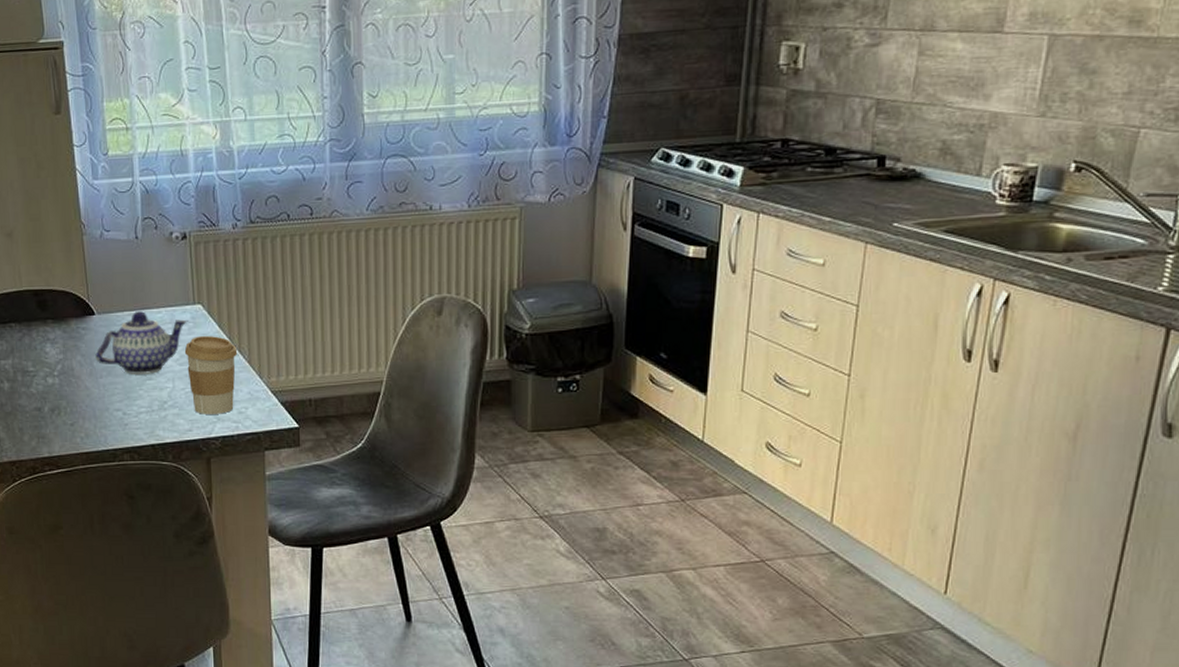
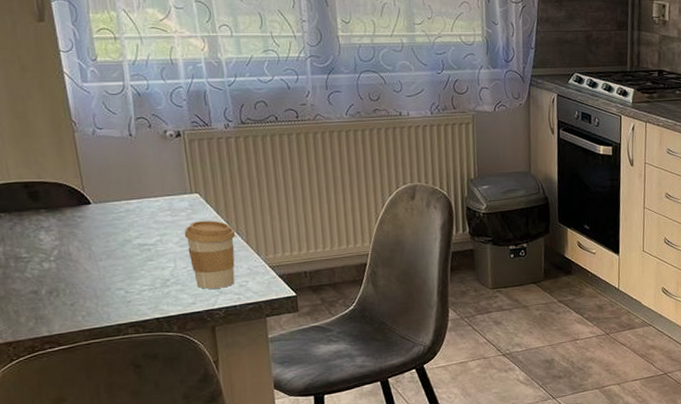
teapot: present [95,311,188,374] -> none [93,200,187,257]

